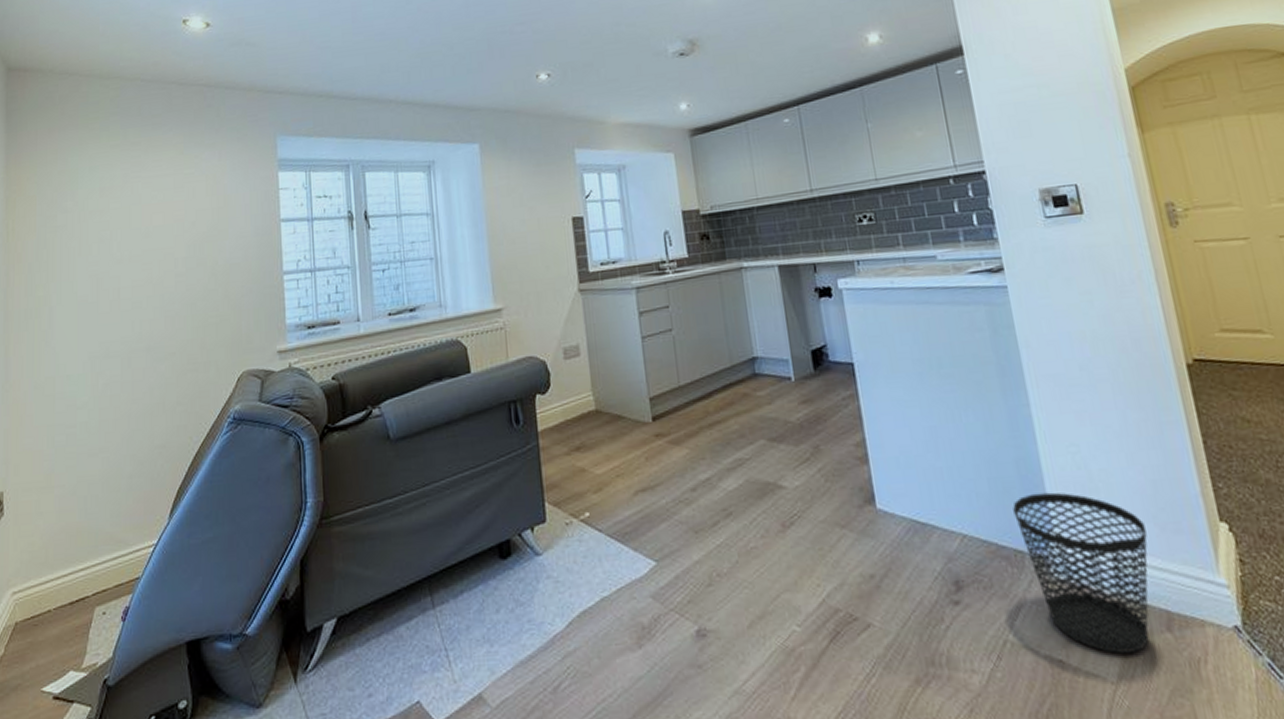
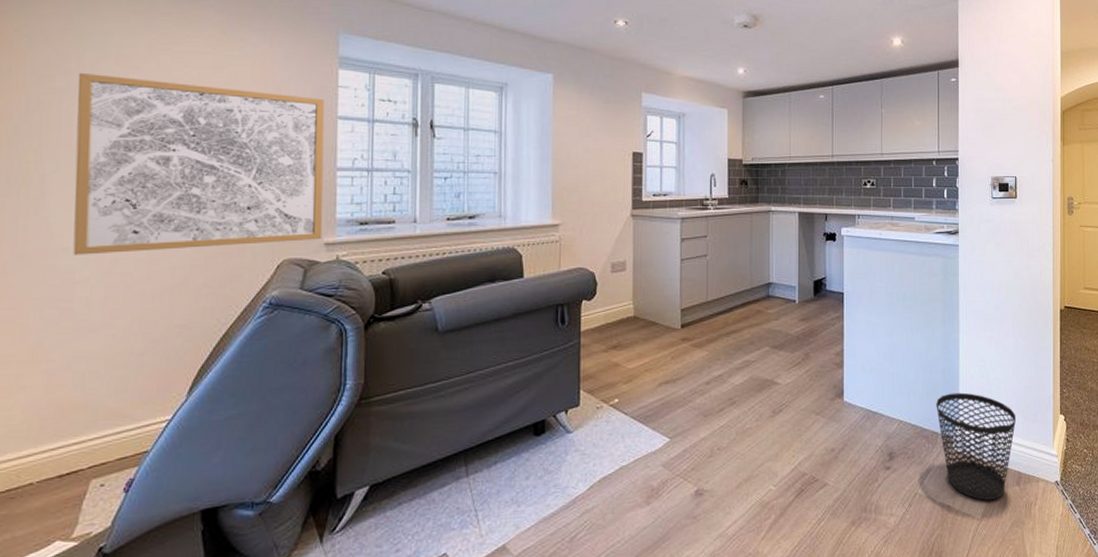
wall art: none [73,203,275,381] -> present [73,73,325,255]

